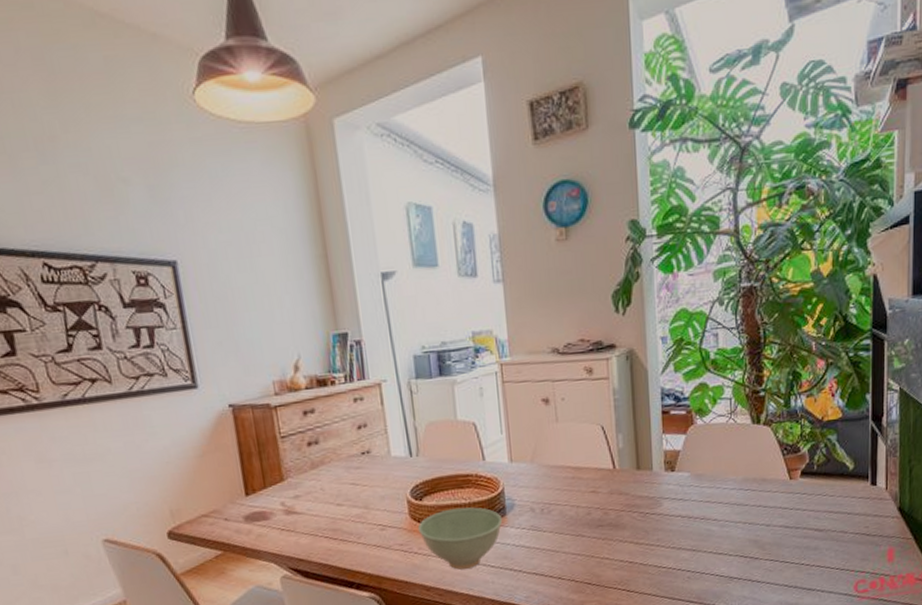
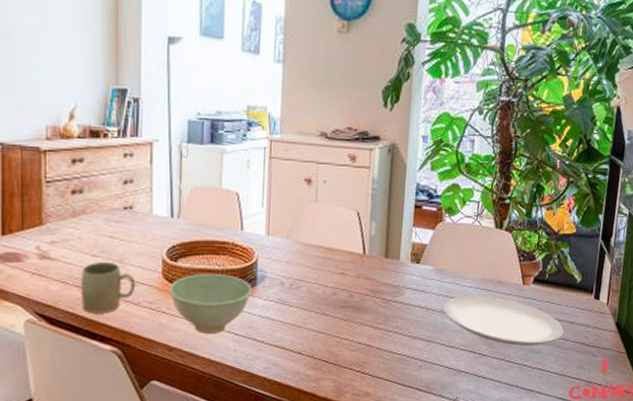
mug: none [328,509,385,563] -> present [80,261,136,314]
plate: none [706,496,841,545] -> present [443,295,564,345]

